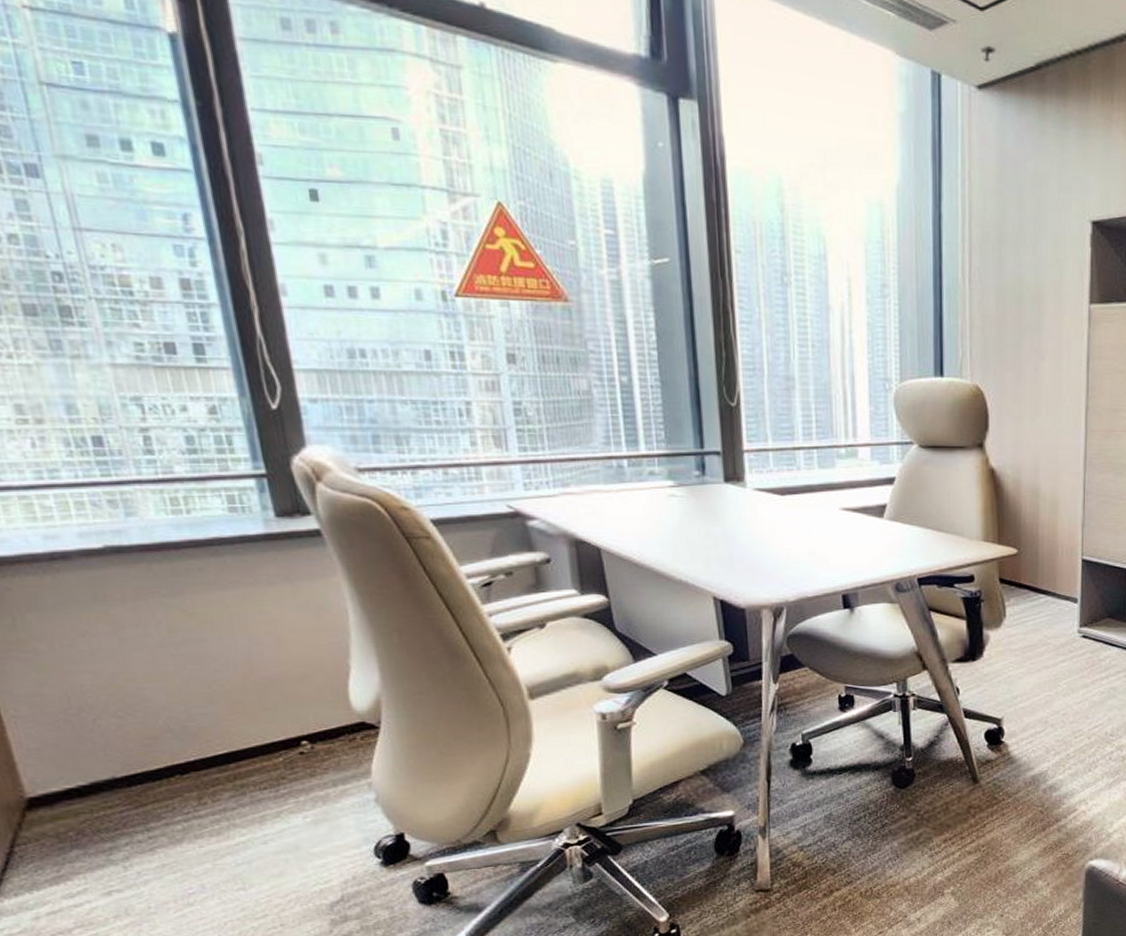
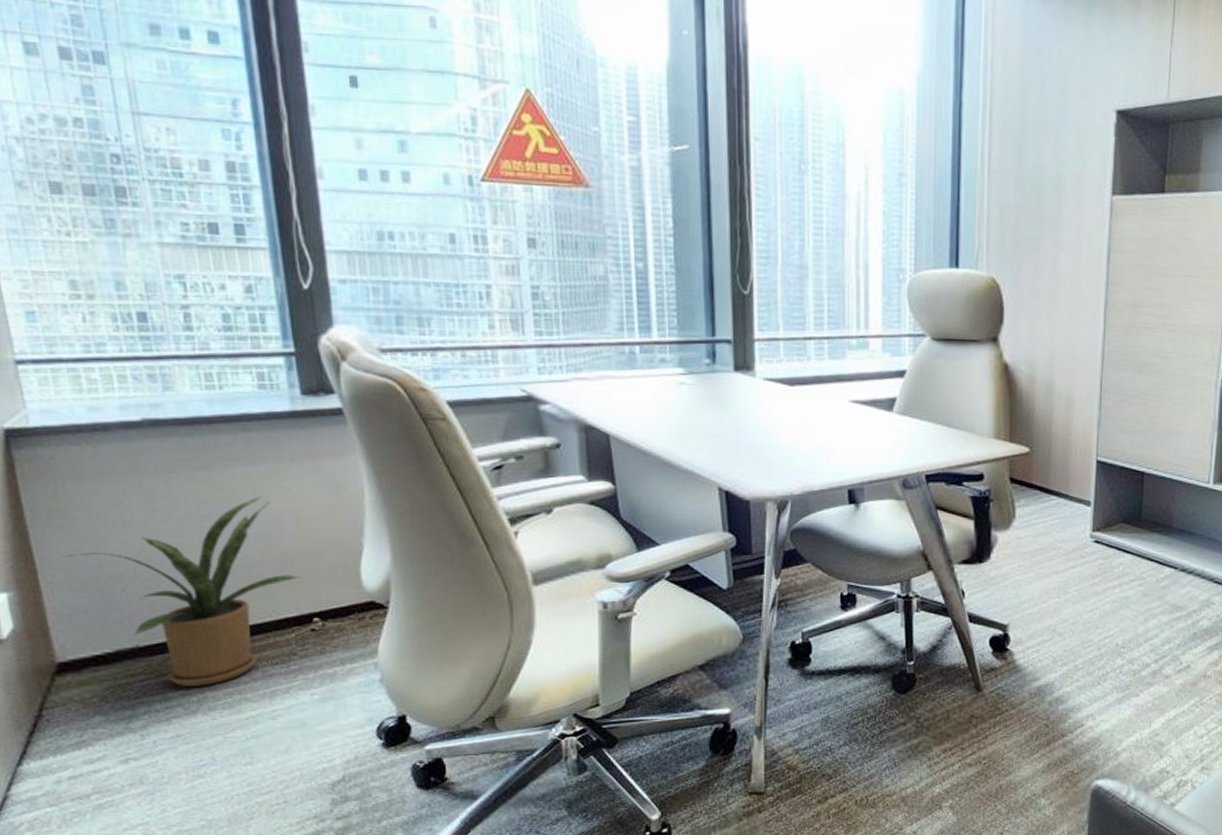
house plant: none [26,622,286,816] -> present [63,497,301,686]

